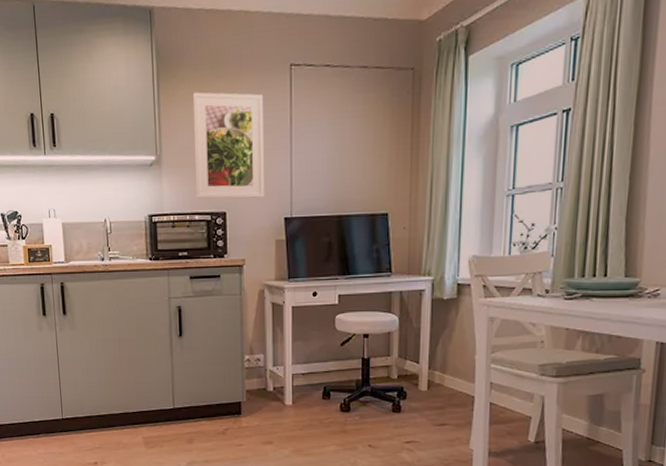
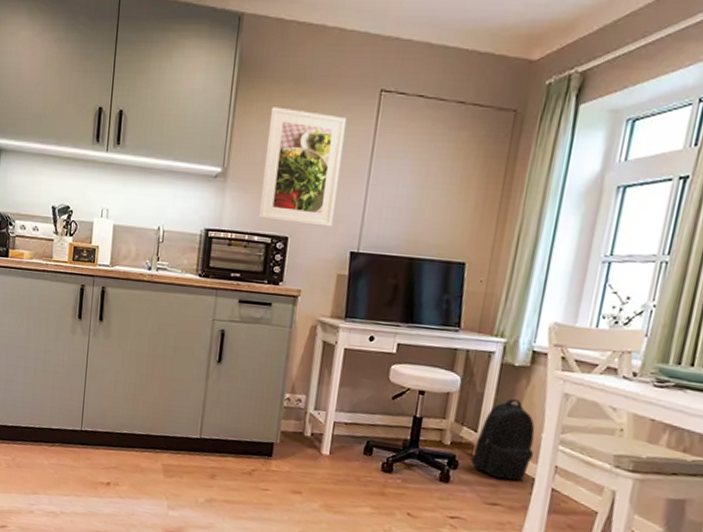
backpack: none [416,329,471,401] -> present [470,398,535,481]

